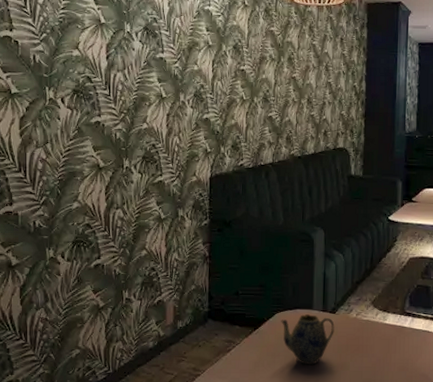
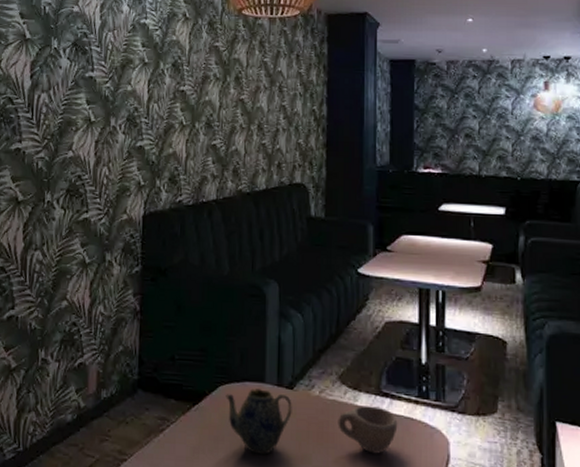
cup: none [370,323,417,359] -> present [338,405,398,454]

